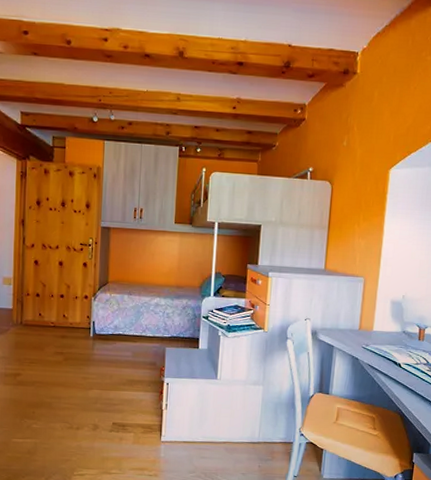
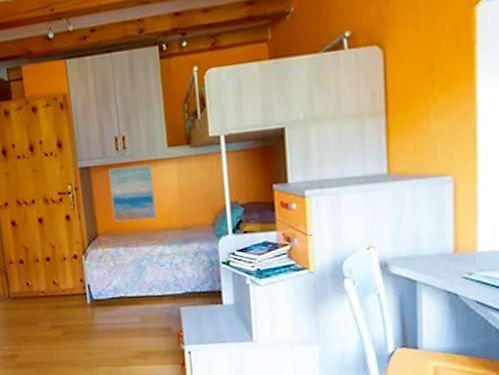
wall art: none [123,232,161,277] -> present [108,164,157,223]

